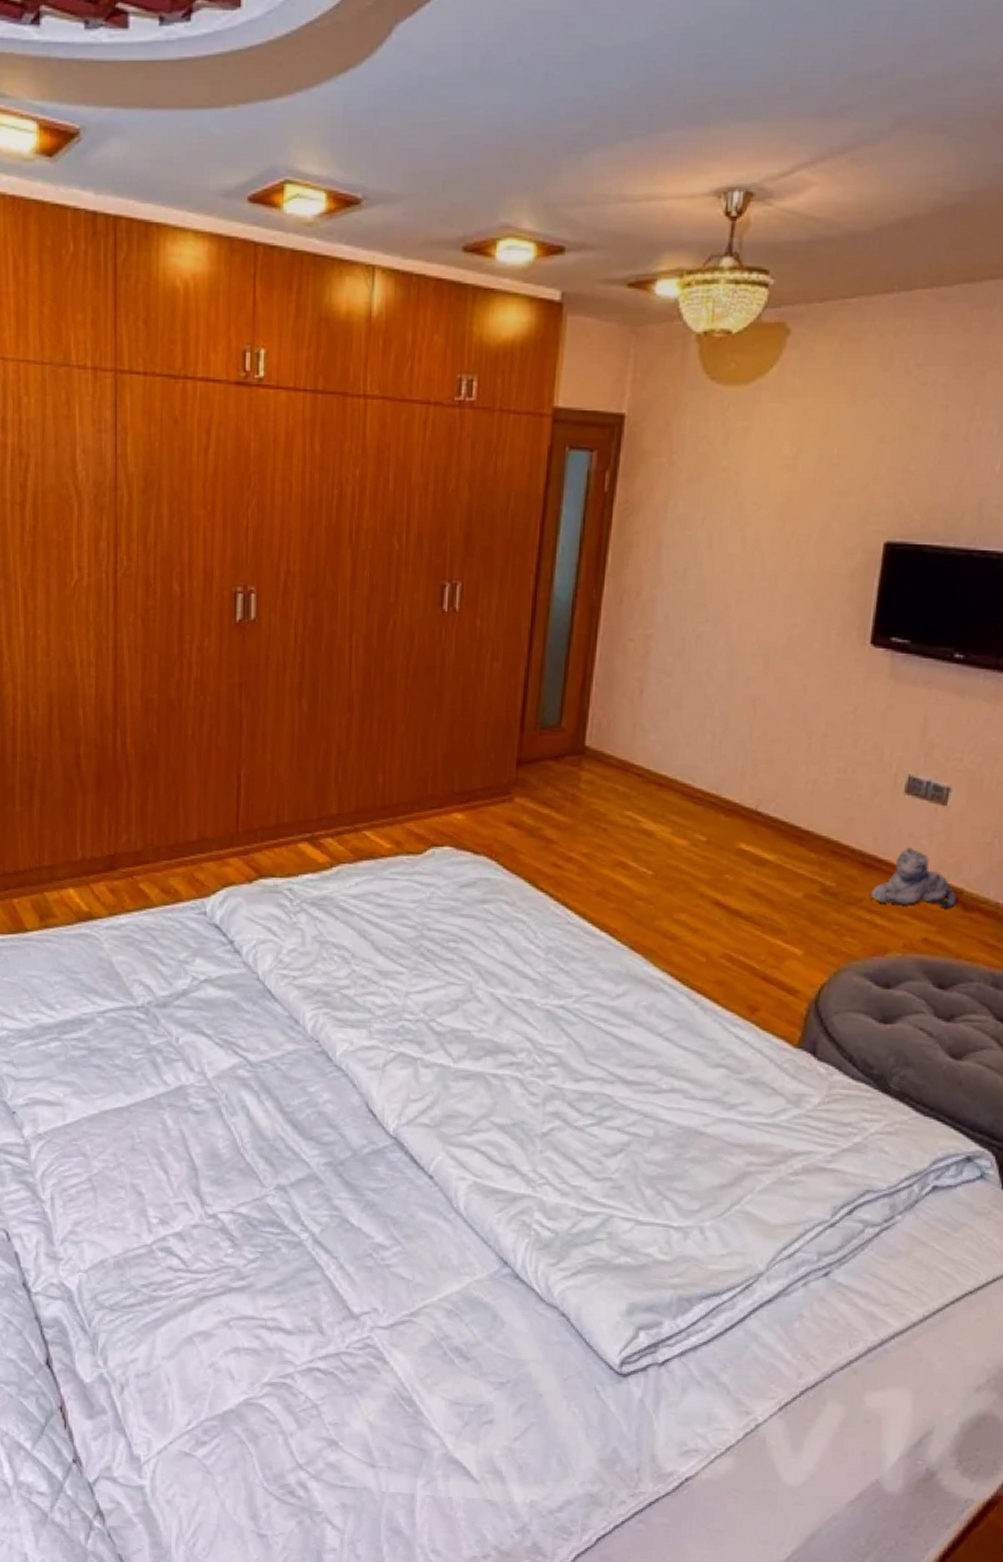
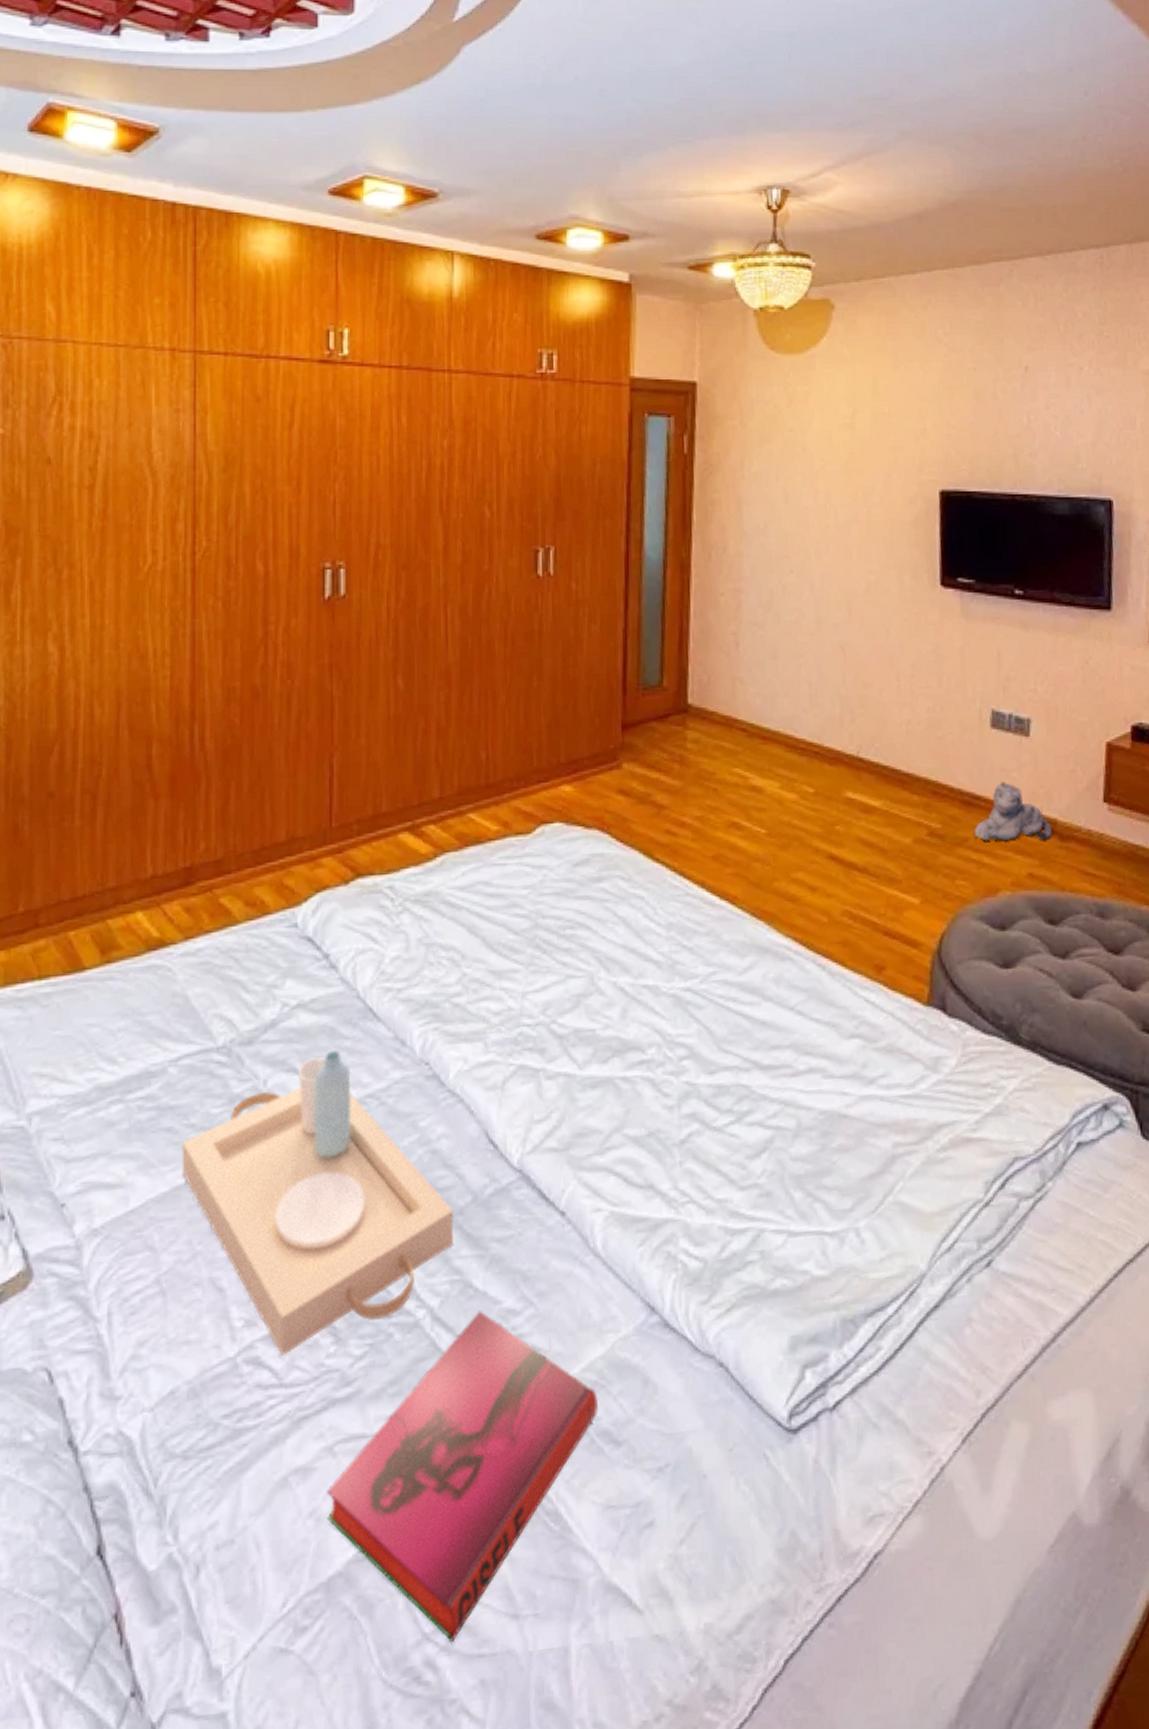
serving tray: none [108,1020,336,1250] -> present [181,1050,454,1356]
hardback book: none [223,1241,452,1473] -> present [326,1310,598,1642]

